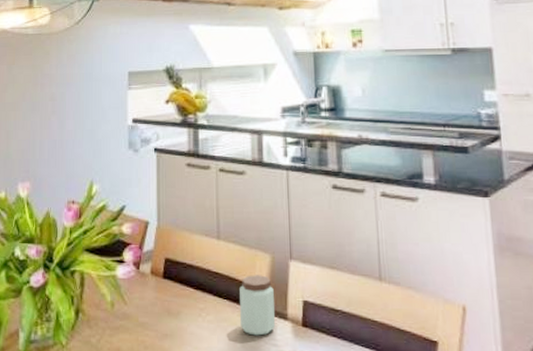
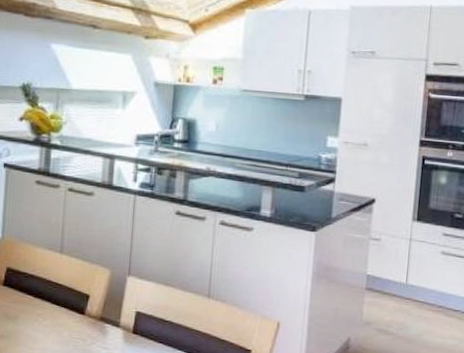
peanut butter: present [240,275,275,336] -> none [75,287,111,340]

